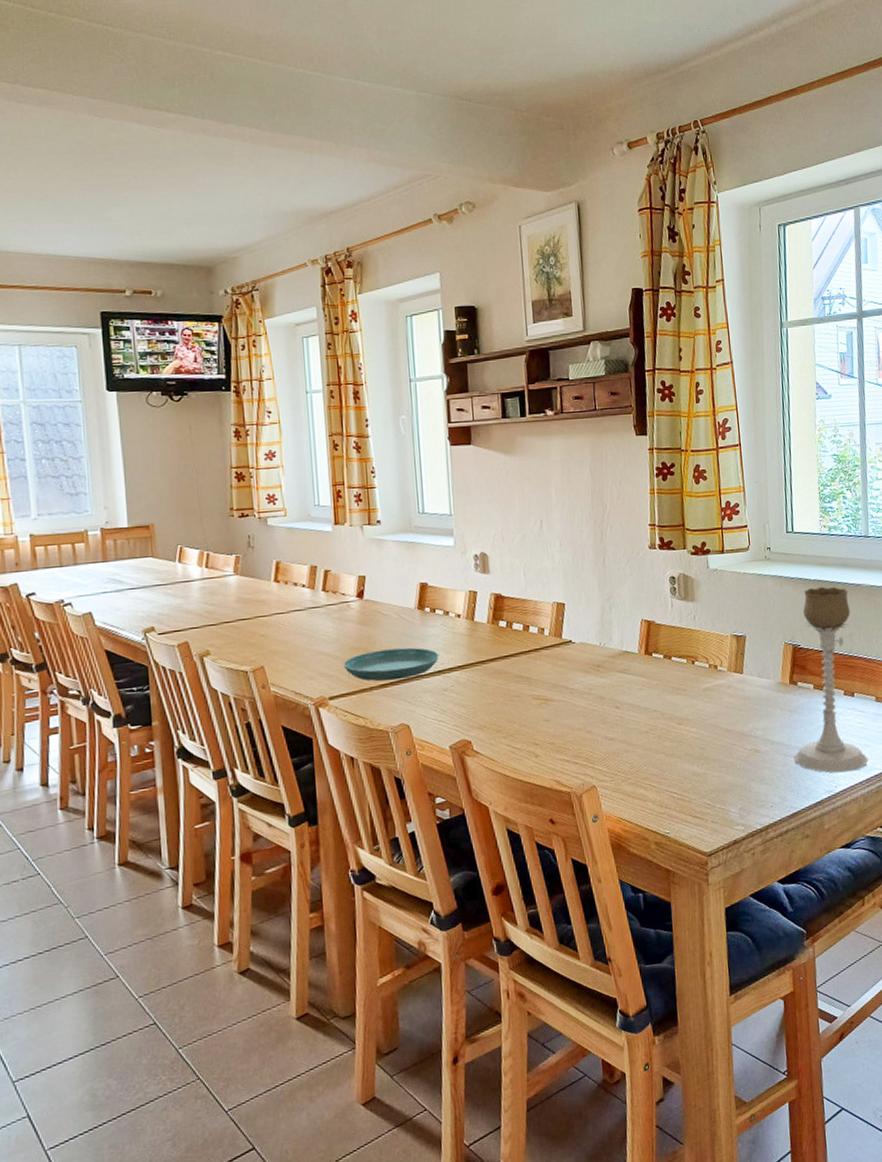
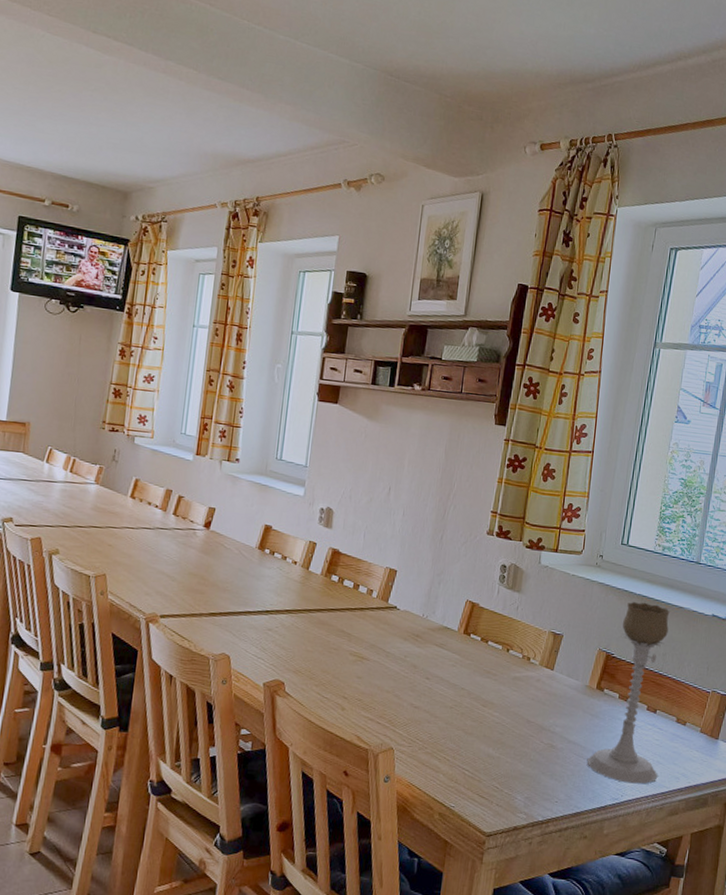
saucer: present [344,647,439,681] -> none [179,580,270,612]

